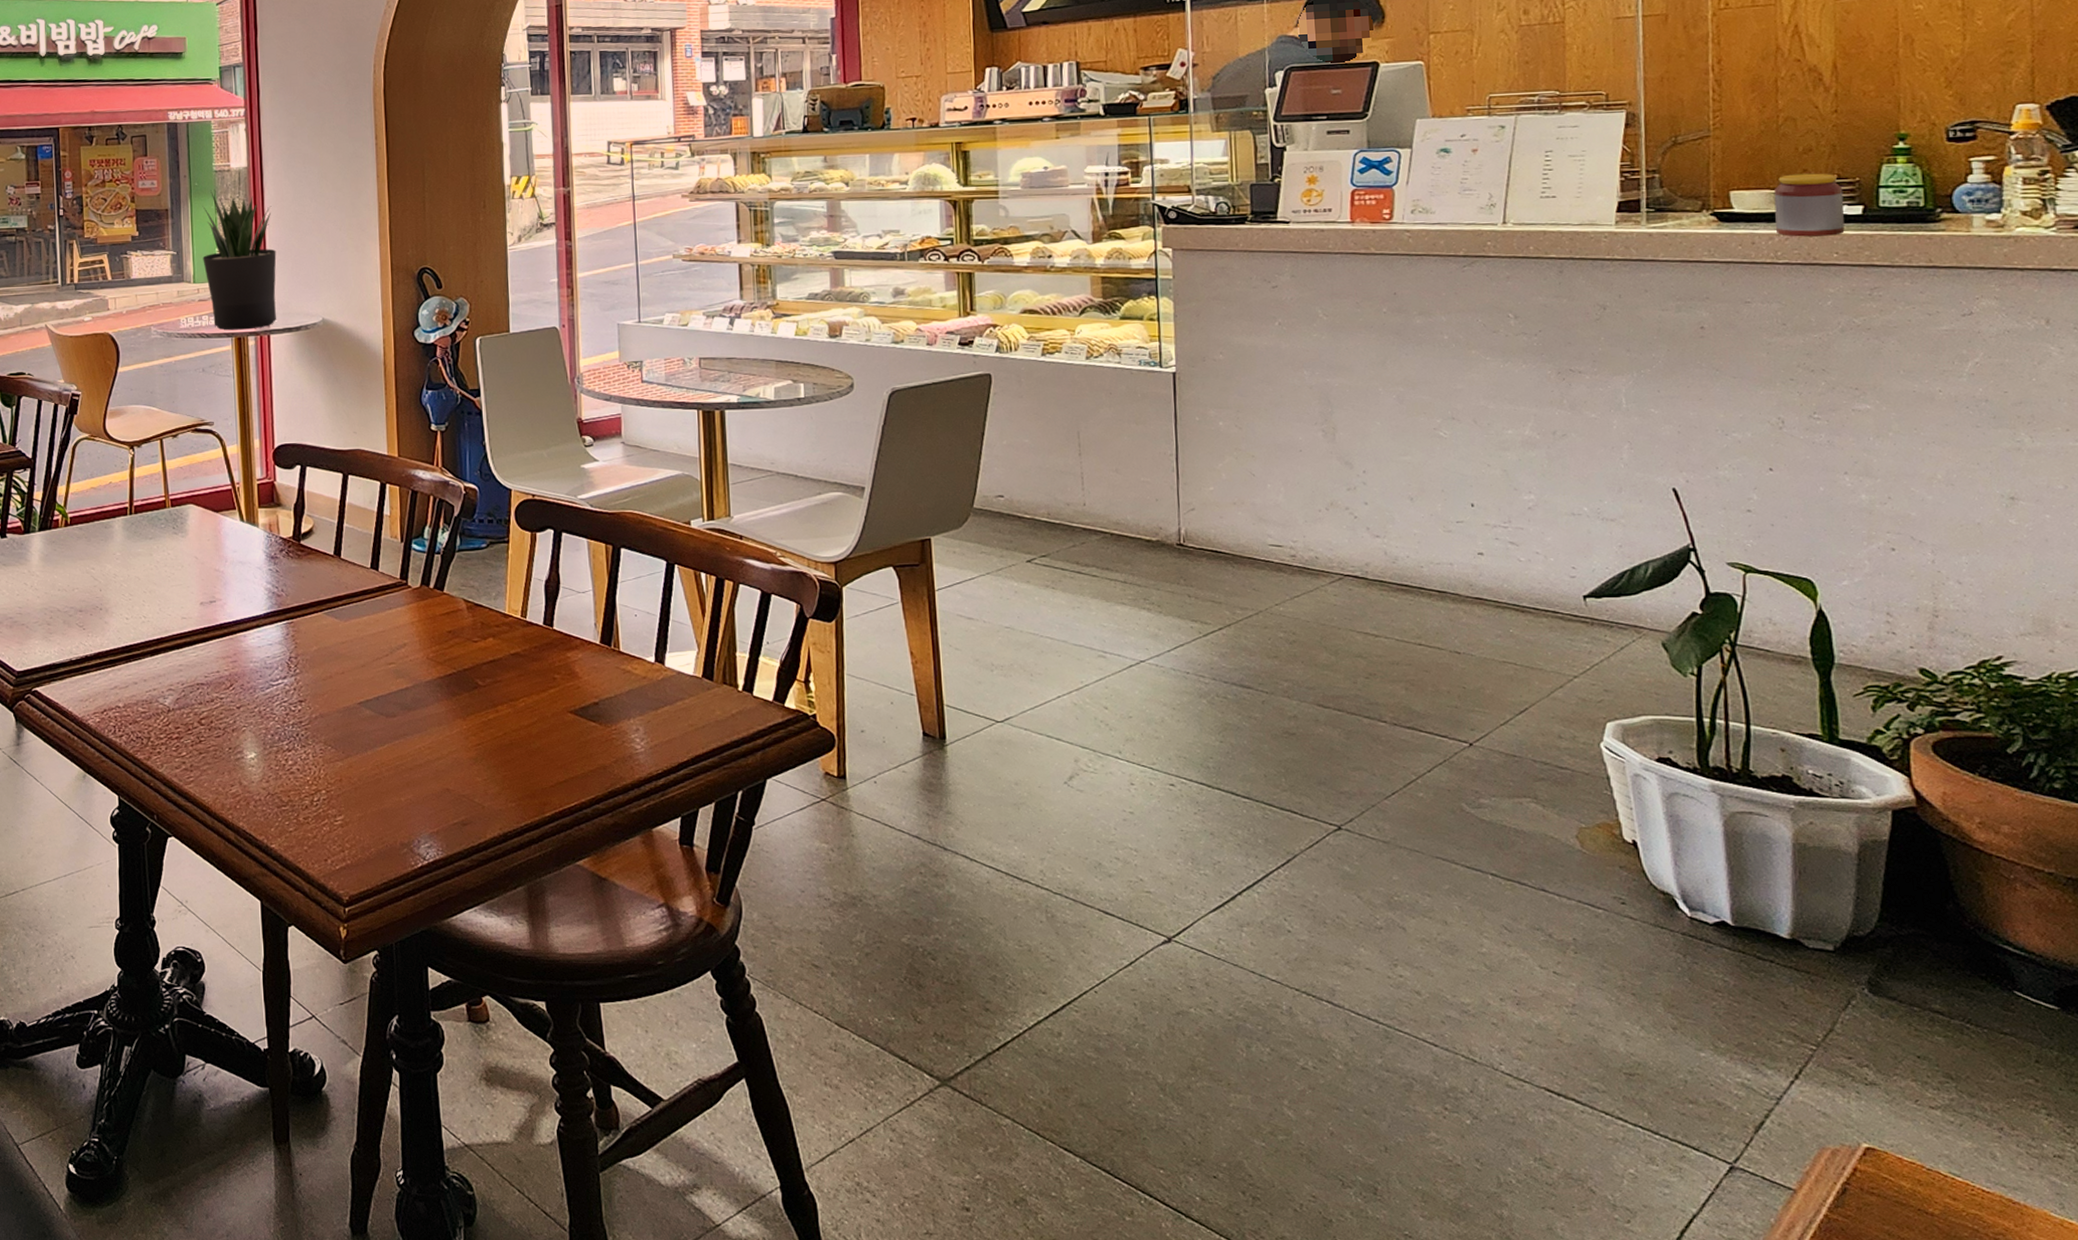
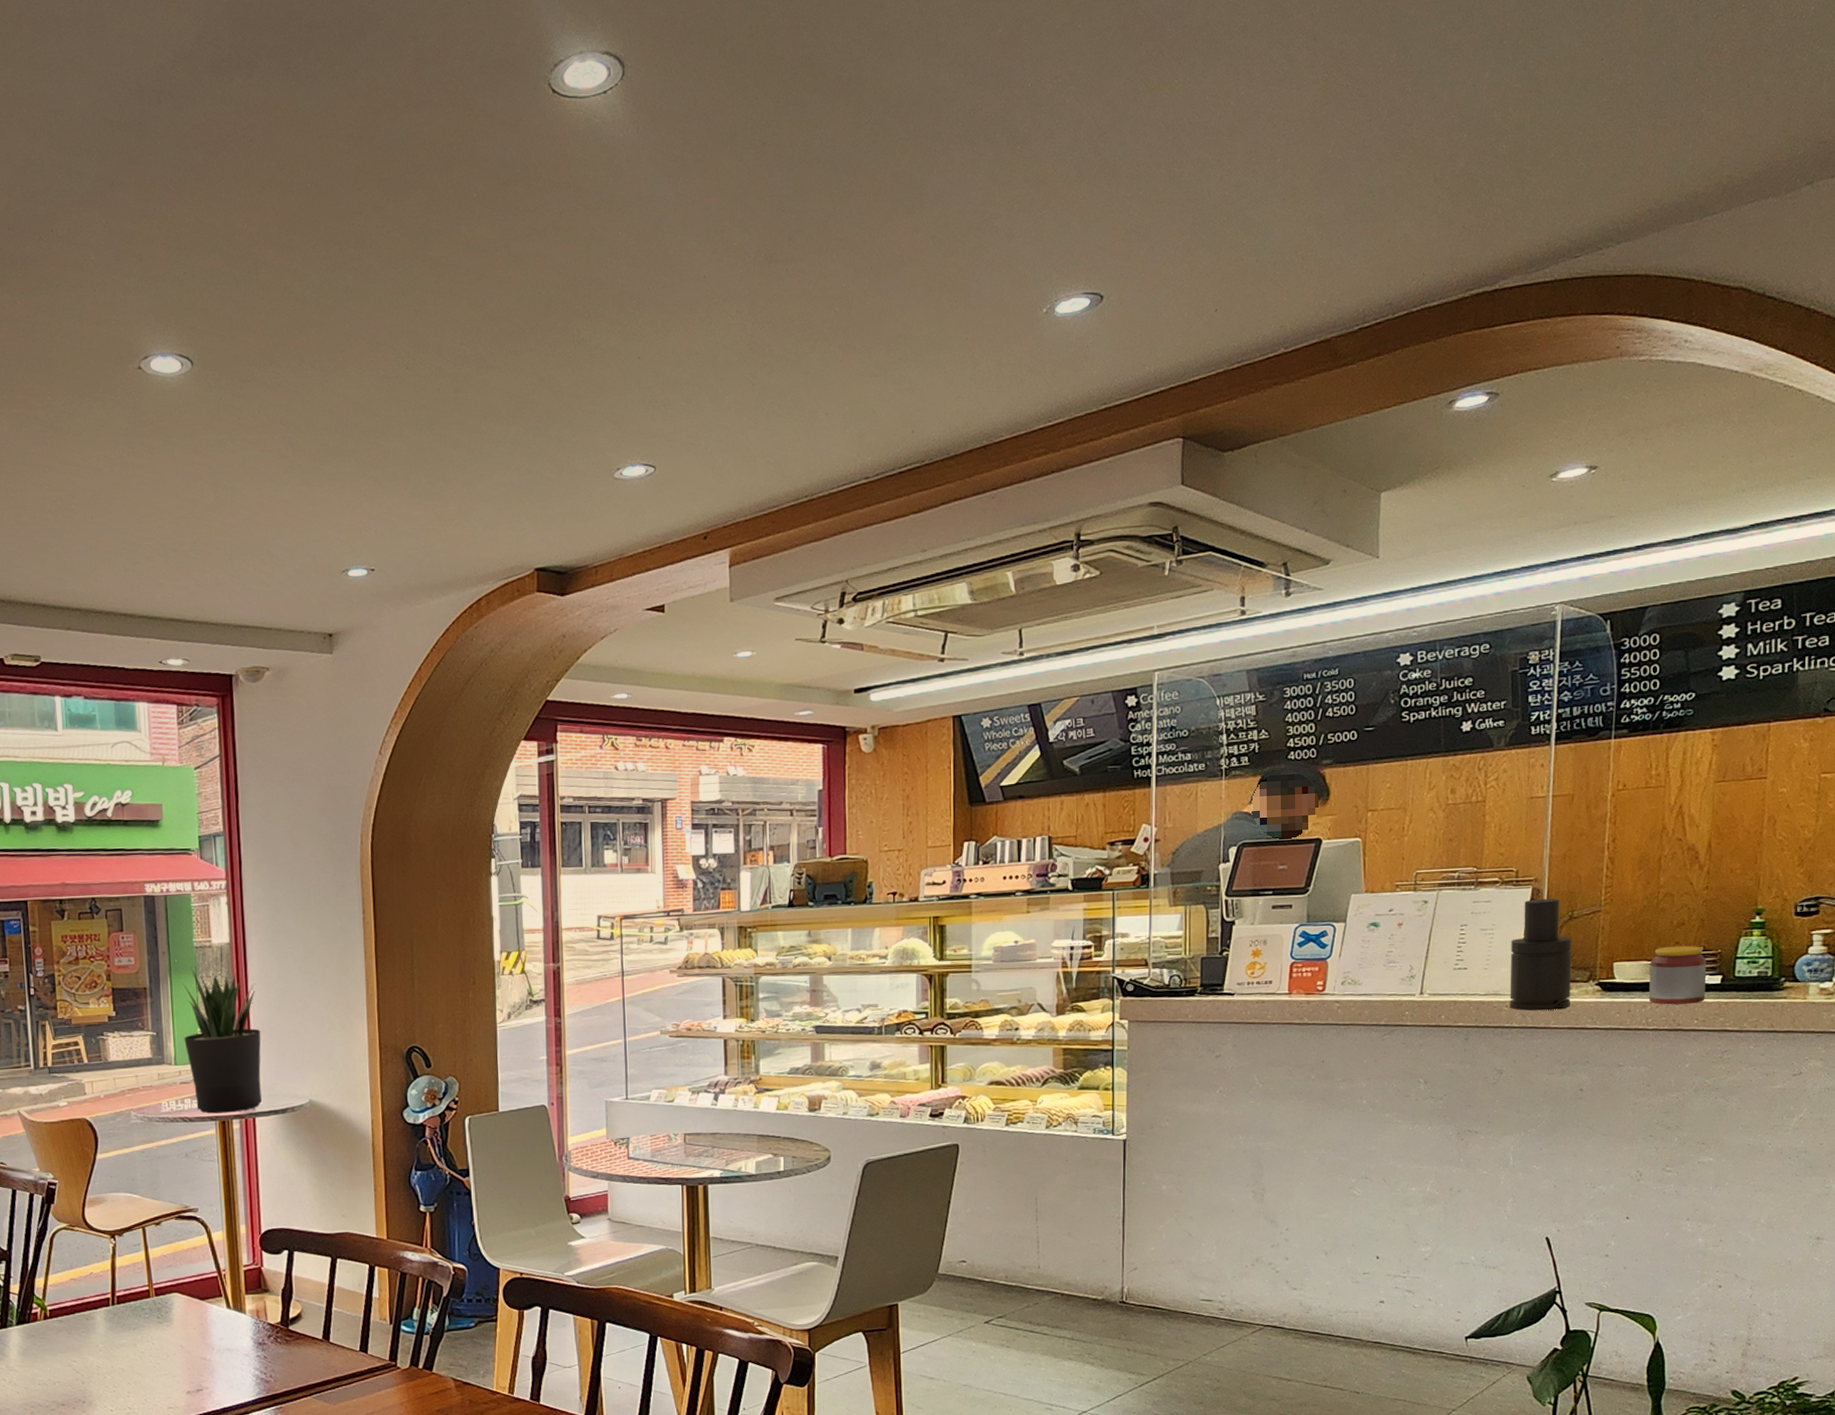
dispenser: none [1605,123,1682,243] -> present [1510,898,1572,1012]

